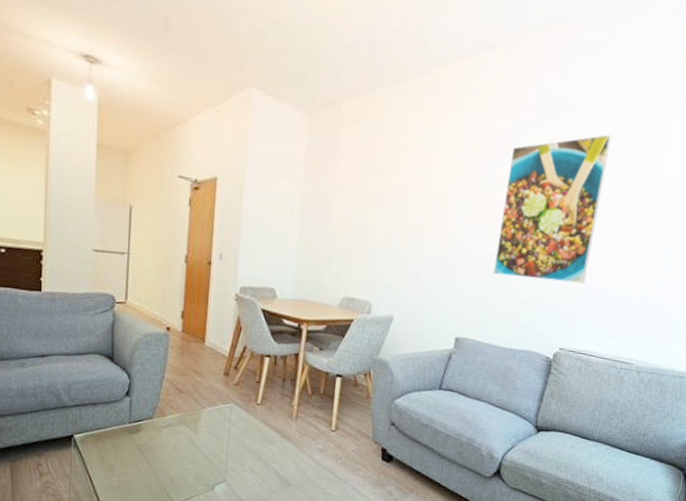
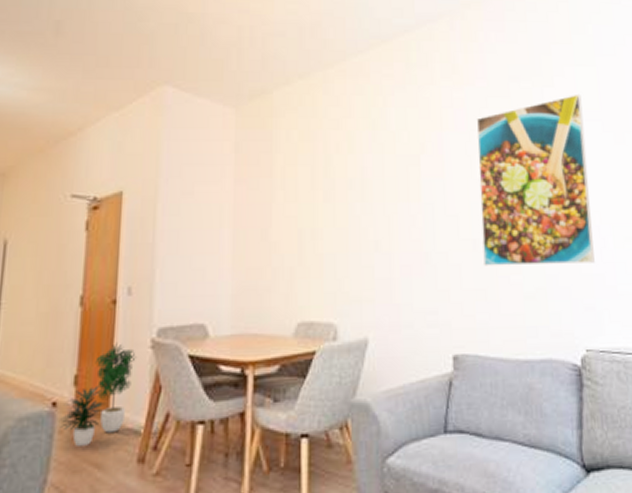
potted plant: none [172,293,225,359] -> present [60,343,136,446]

